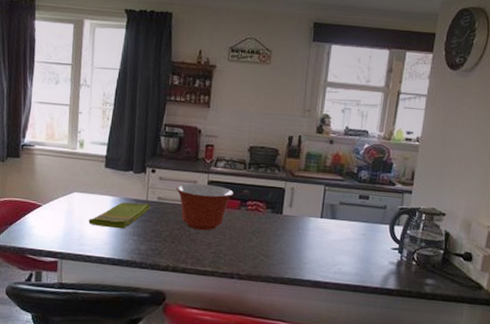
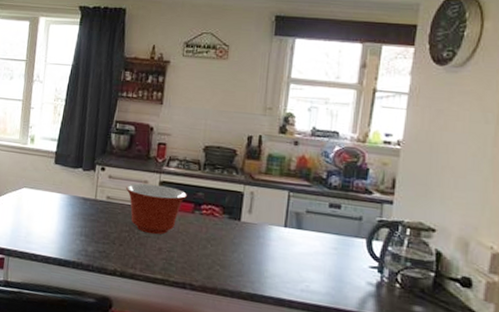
dish towel: present [88,202,151,229] -> none [36,200,99,229]

